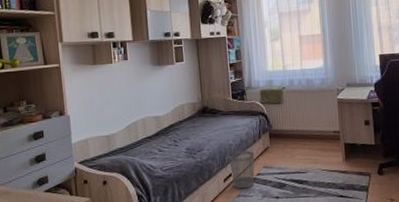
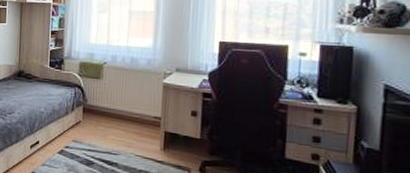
wastebasket: present [229,150,255,189] -> none [38,119,65,159]

